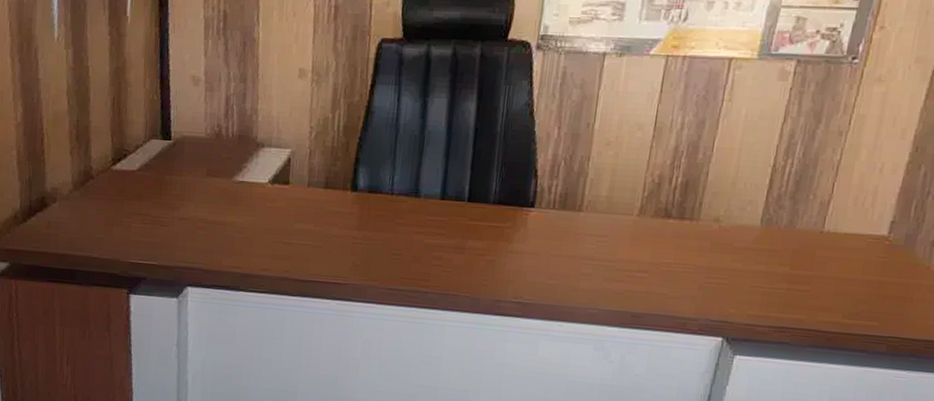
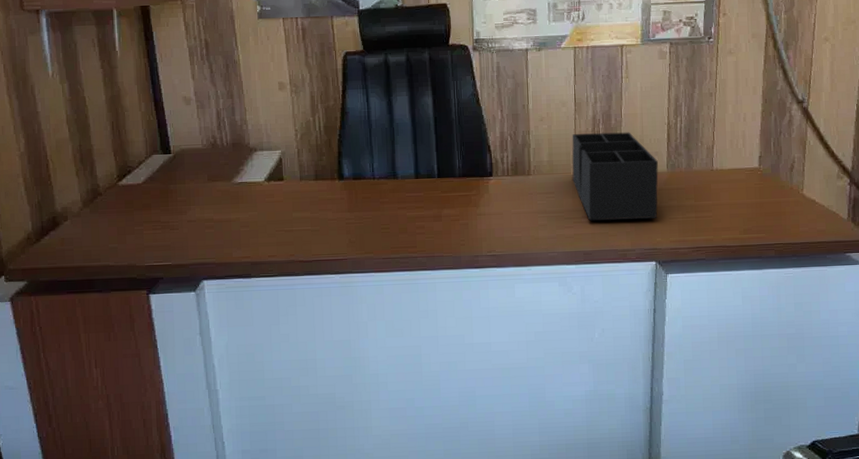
desk organizer: none [634,166,750,284] -> present [572,132,658,221]

